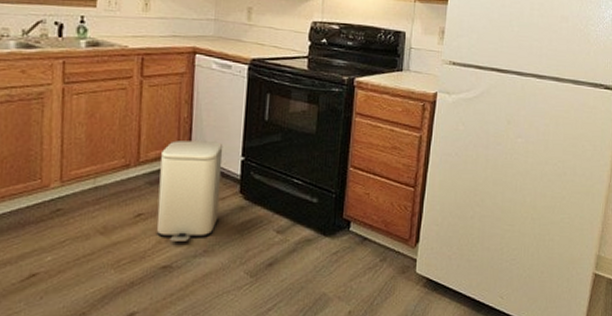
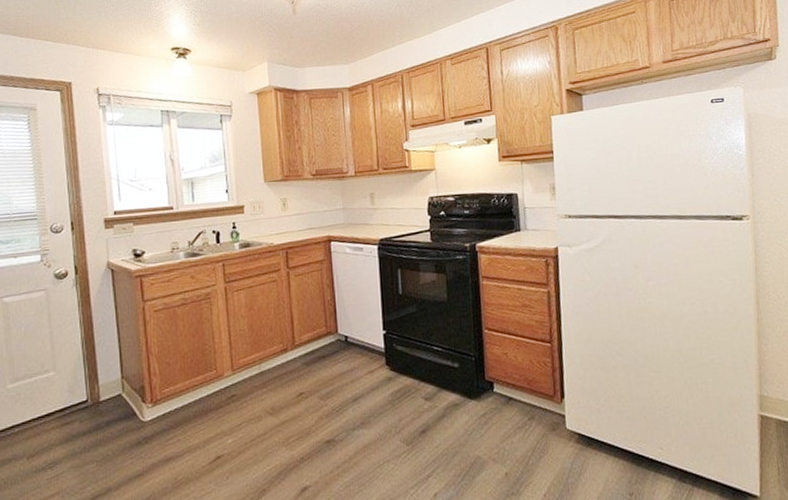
pedal bin: present [156,139,223,241] -> none [313,319,370,417]

